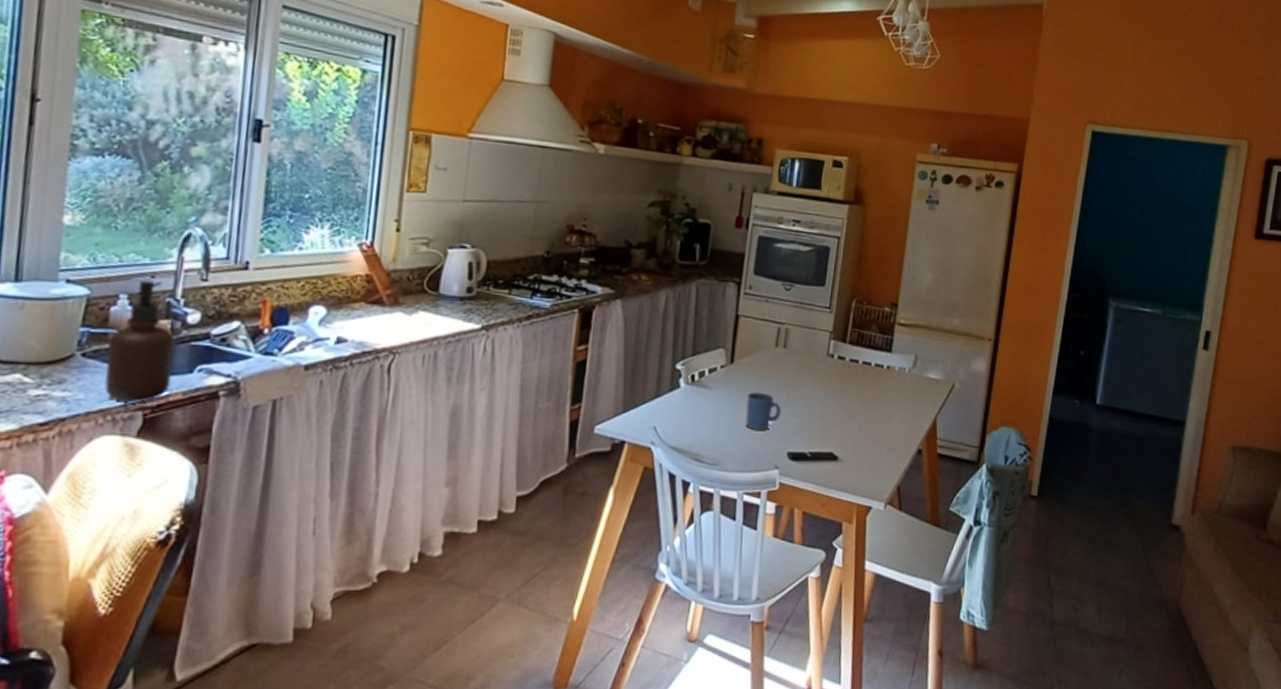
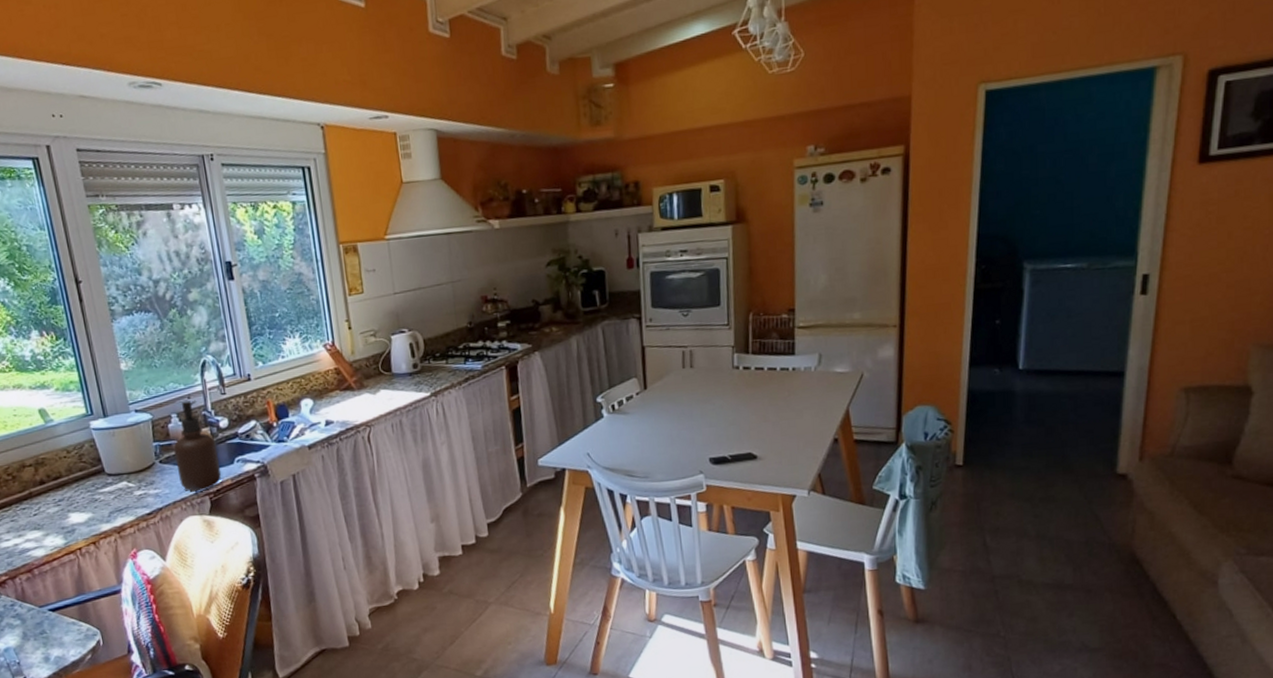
mug: present [745,392,781,431] -> none [665,410,698,444]

